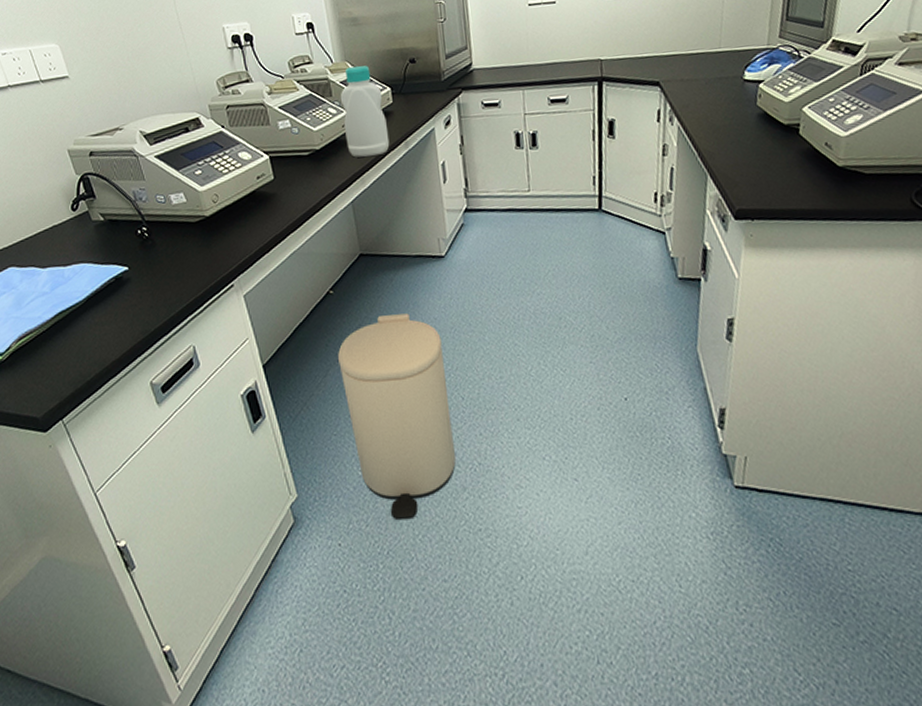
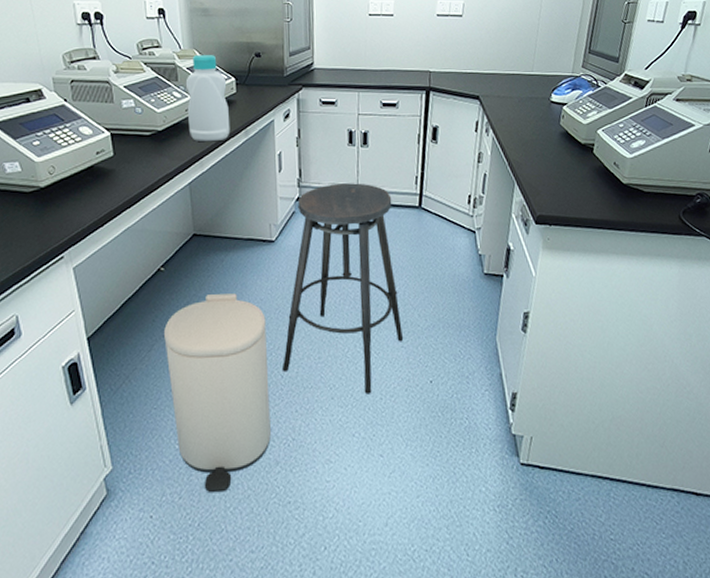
stool: none [462,188,591,415] -> present [281,183,403,394]

